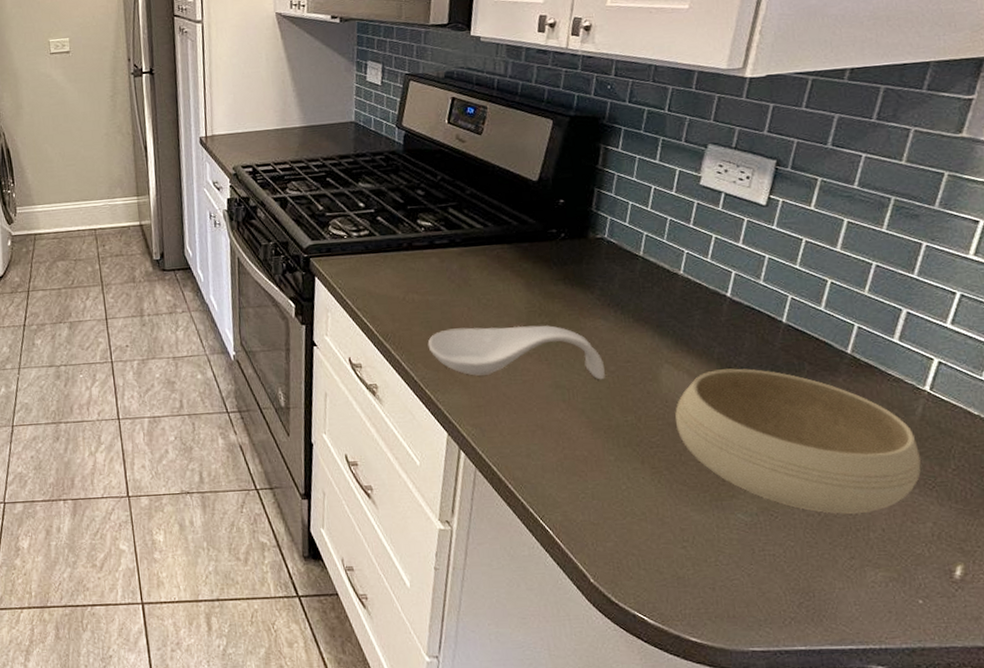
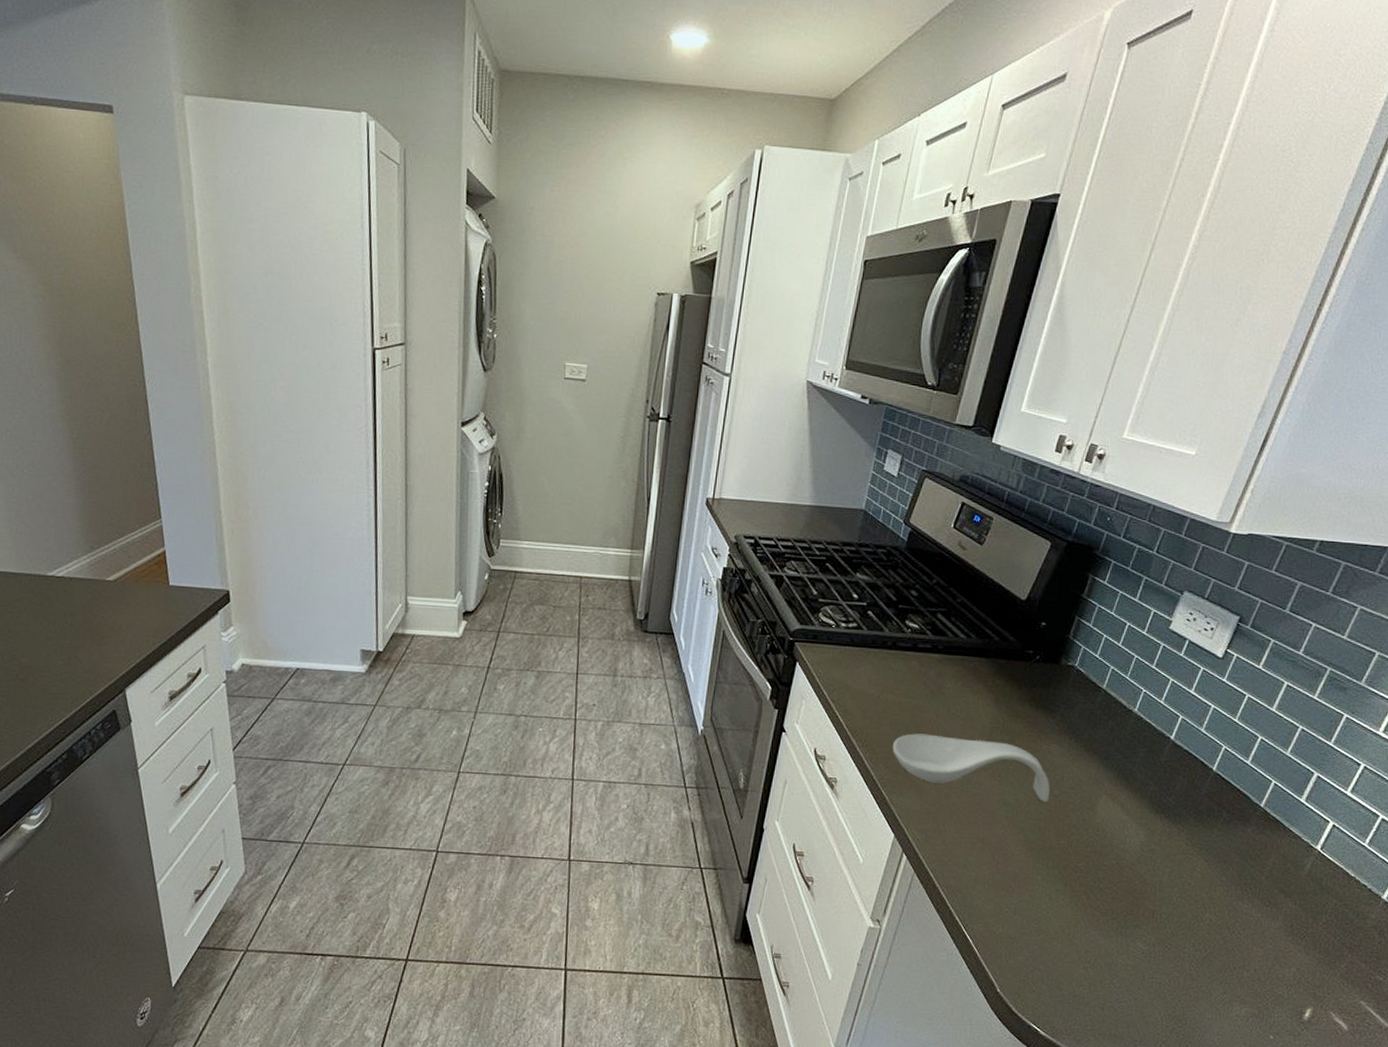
bowl: present [675,368,921,514] -> none [1101,806,1300,953]

